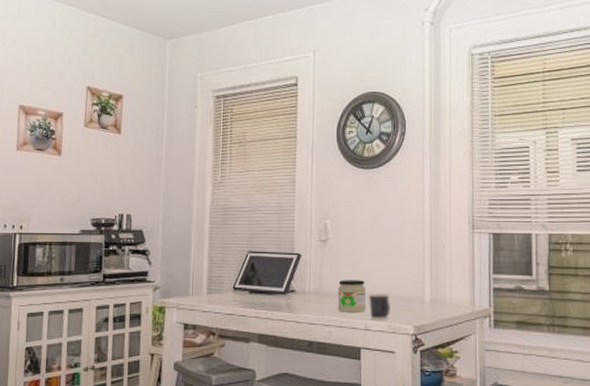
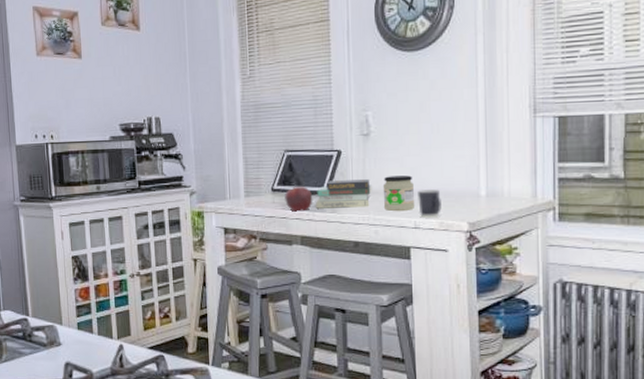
fruit: none [245,285,272,310] -> present [285,185,313,212]
books: none [274,282,329,308] -> present [316,179,373,209]

